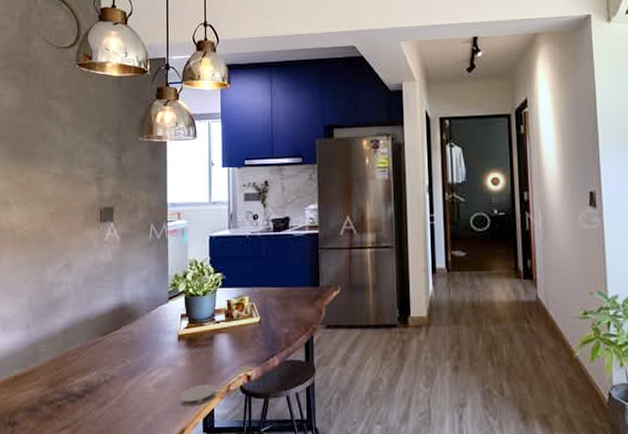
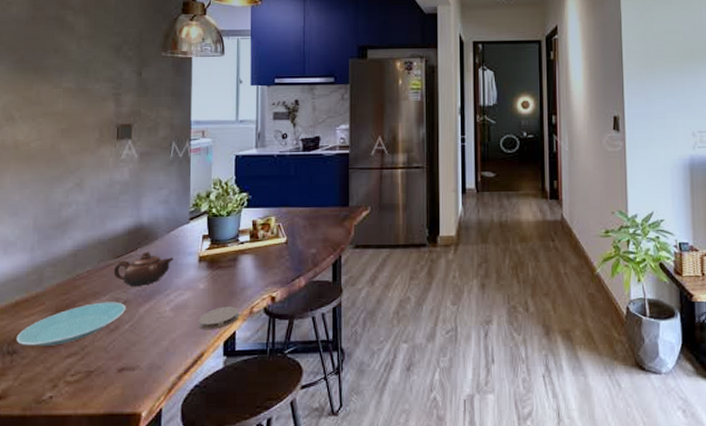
plate: none [16,378,113,418] -> present [16,302,126,346]
teapot: none [100,329,155,364] -> present [113,251,174,287]

